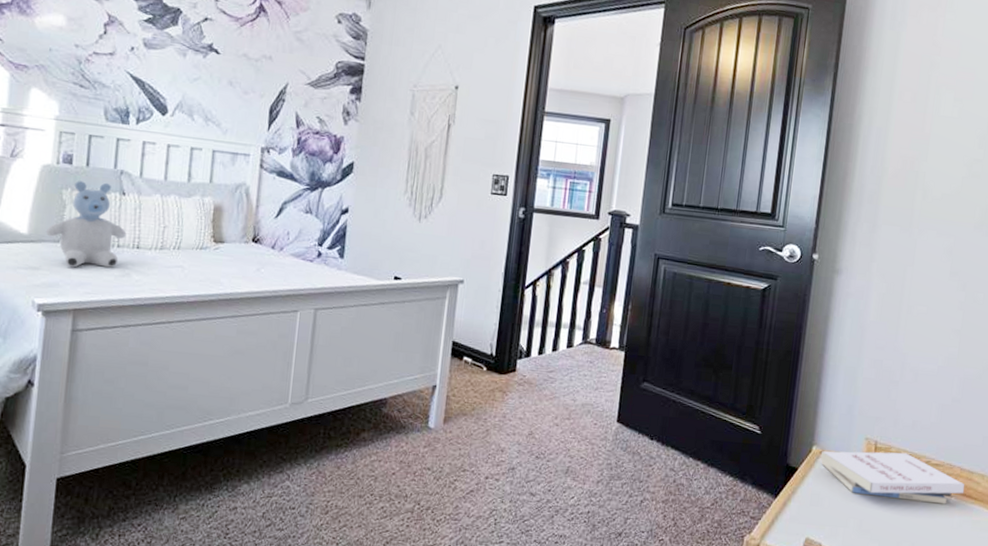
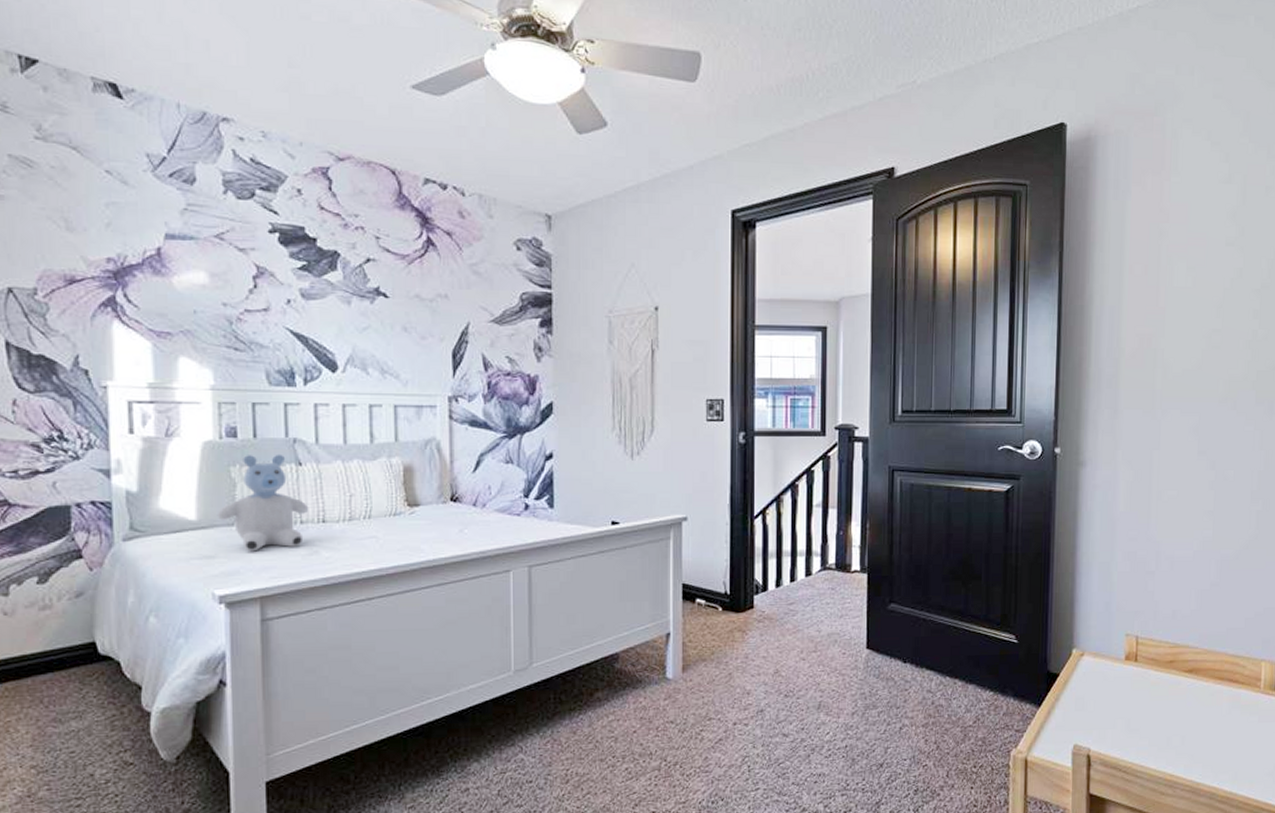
books: present [821,451,965,504] -> none [1081,644,1231,693]

